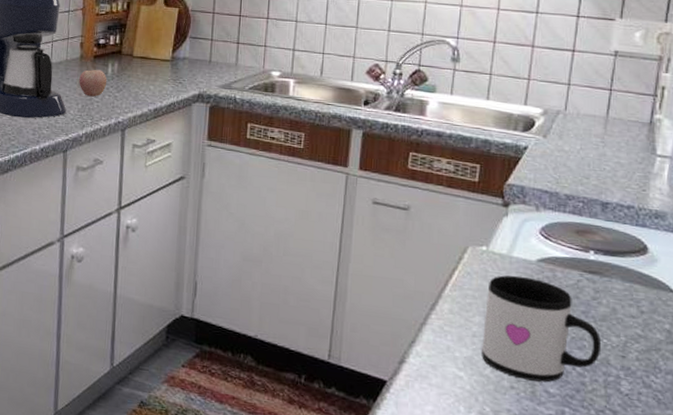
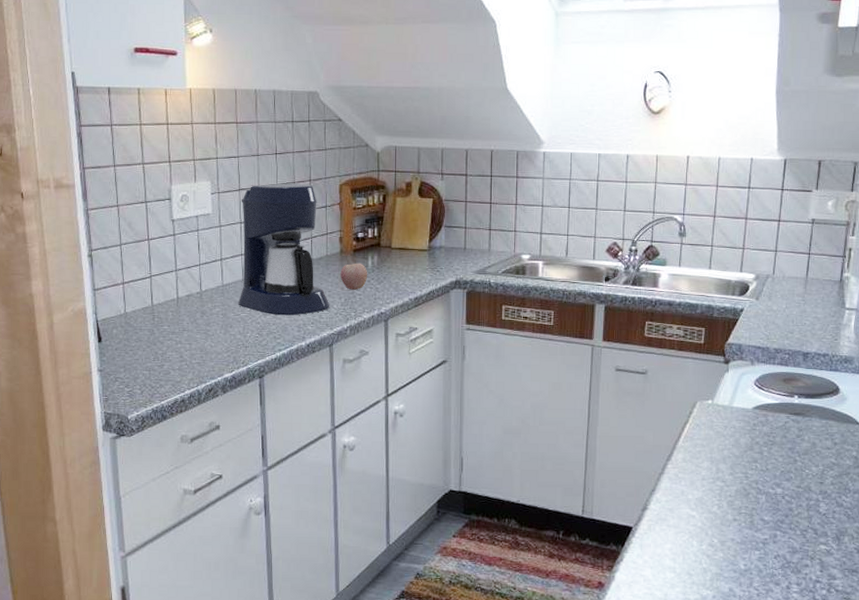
mug: present [482,275,602,382] -> none [710,423,805,512]

